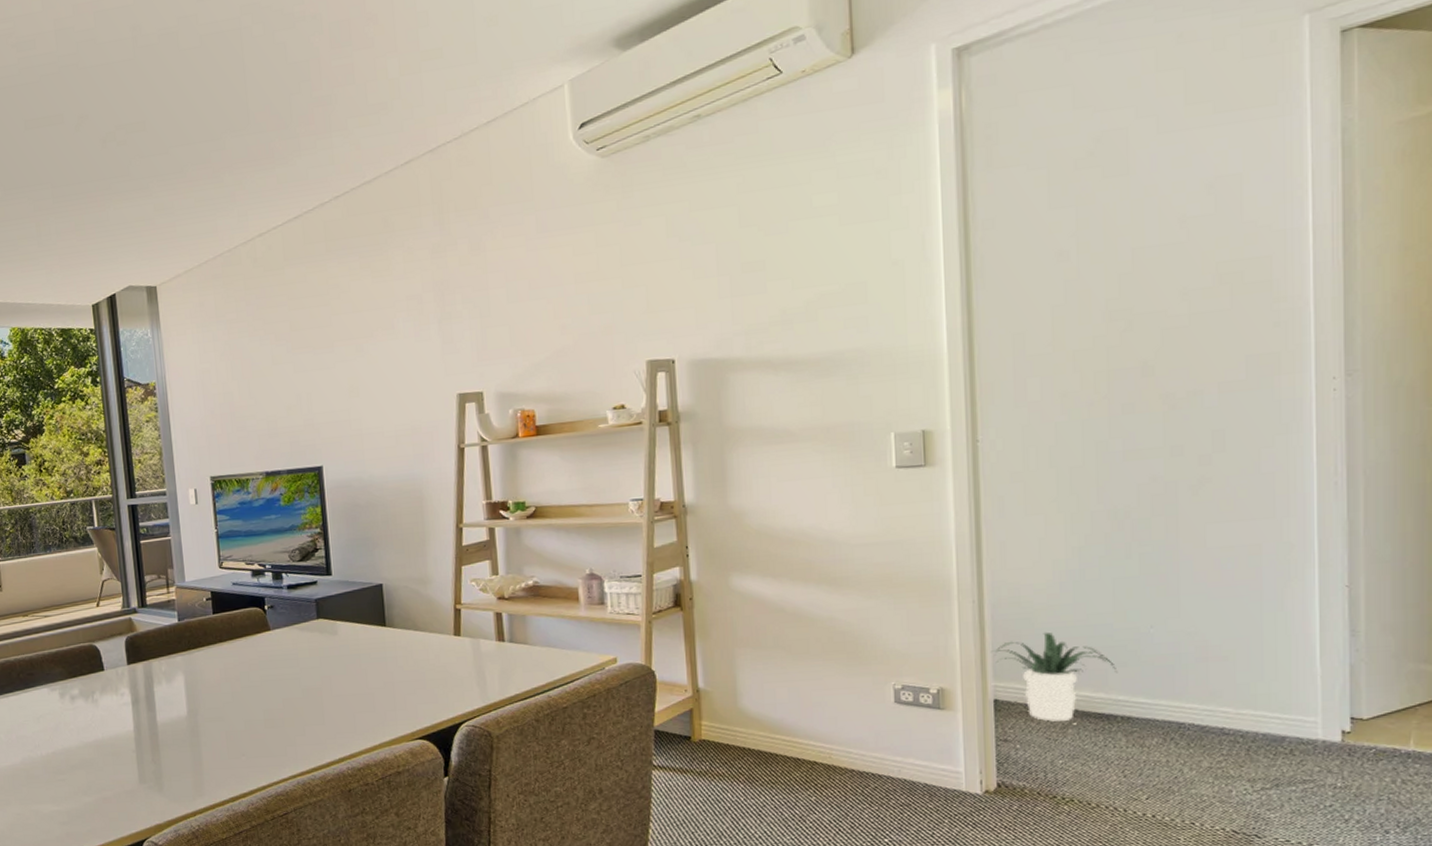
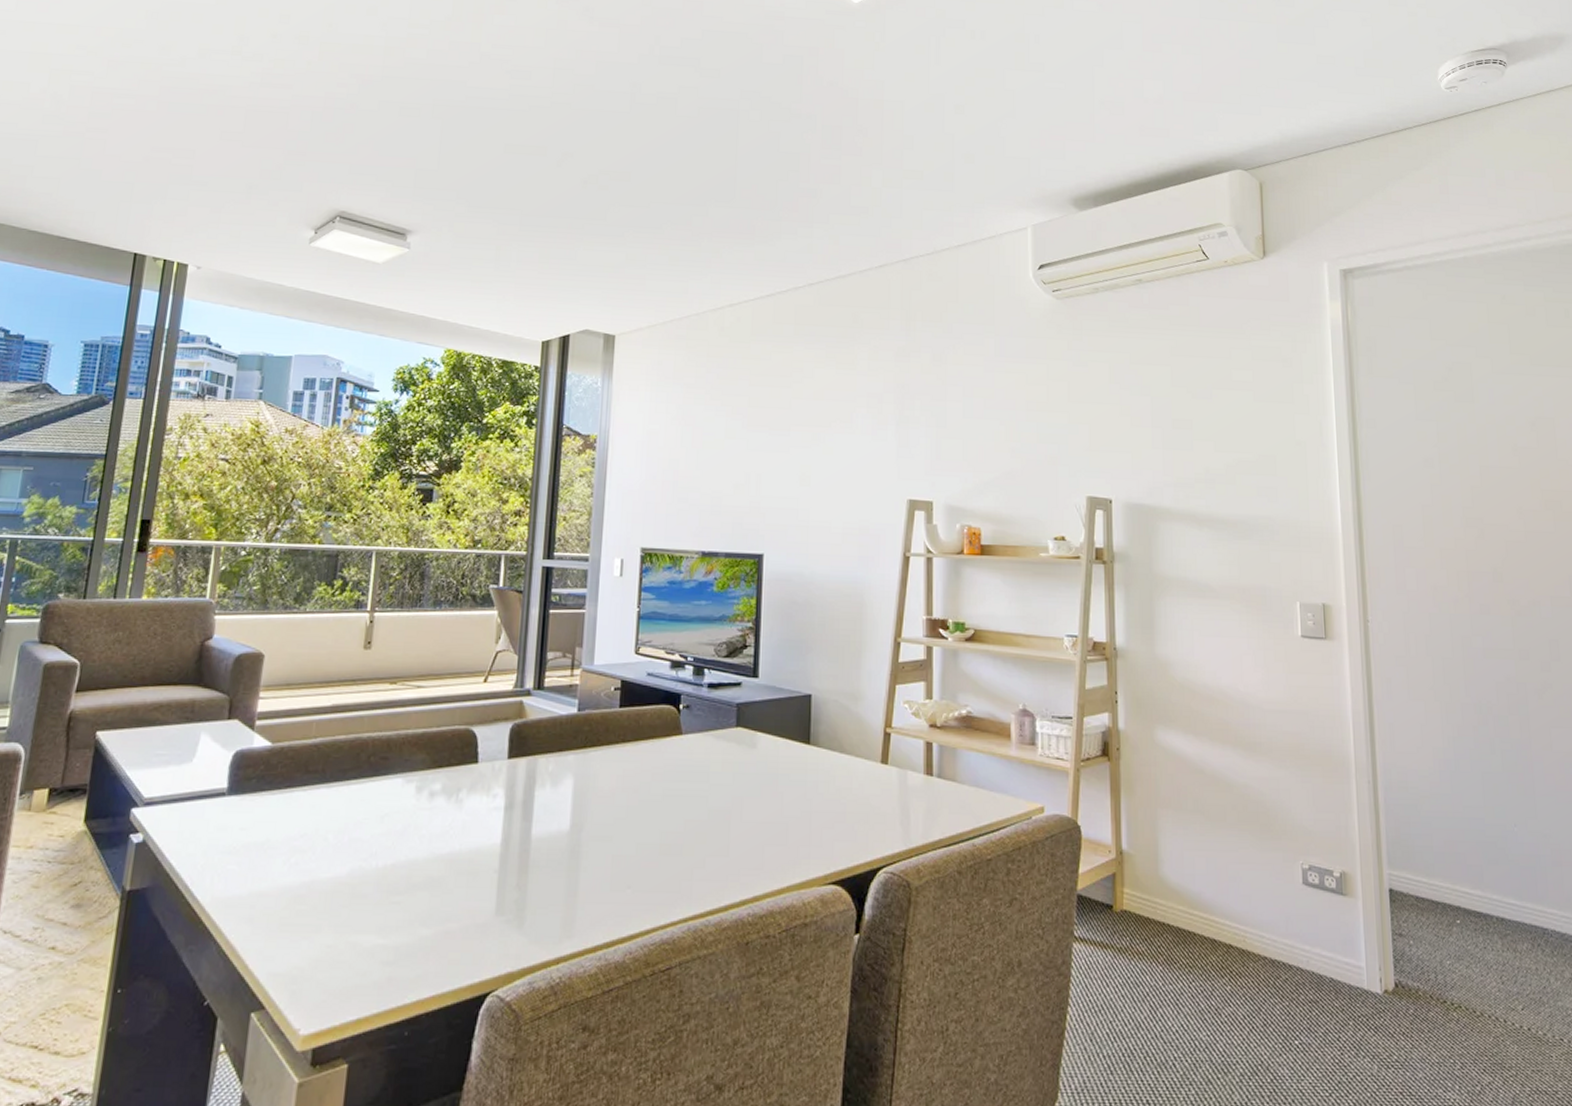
potted plant: present [992,632,1118,722] -> none [1386,821,1491,918]

